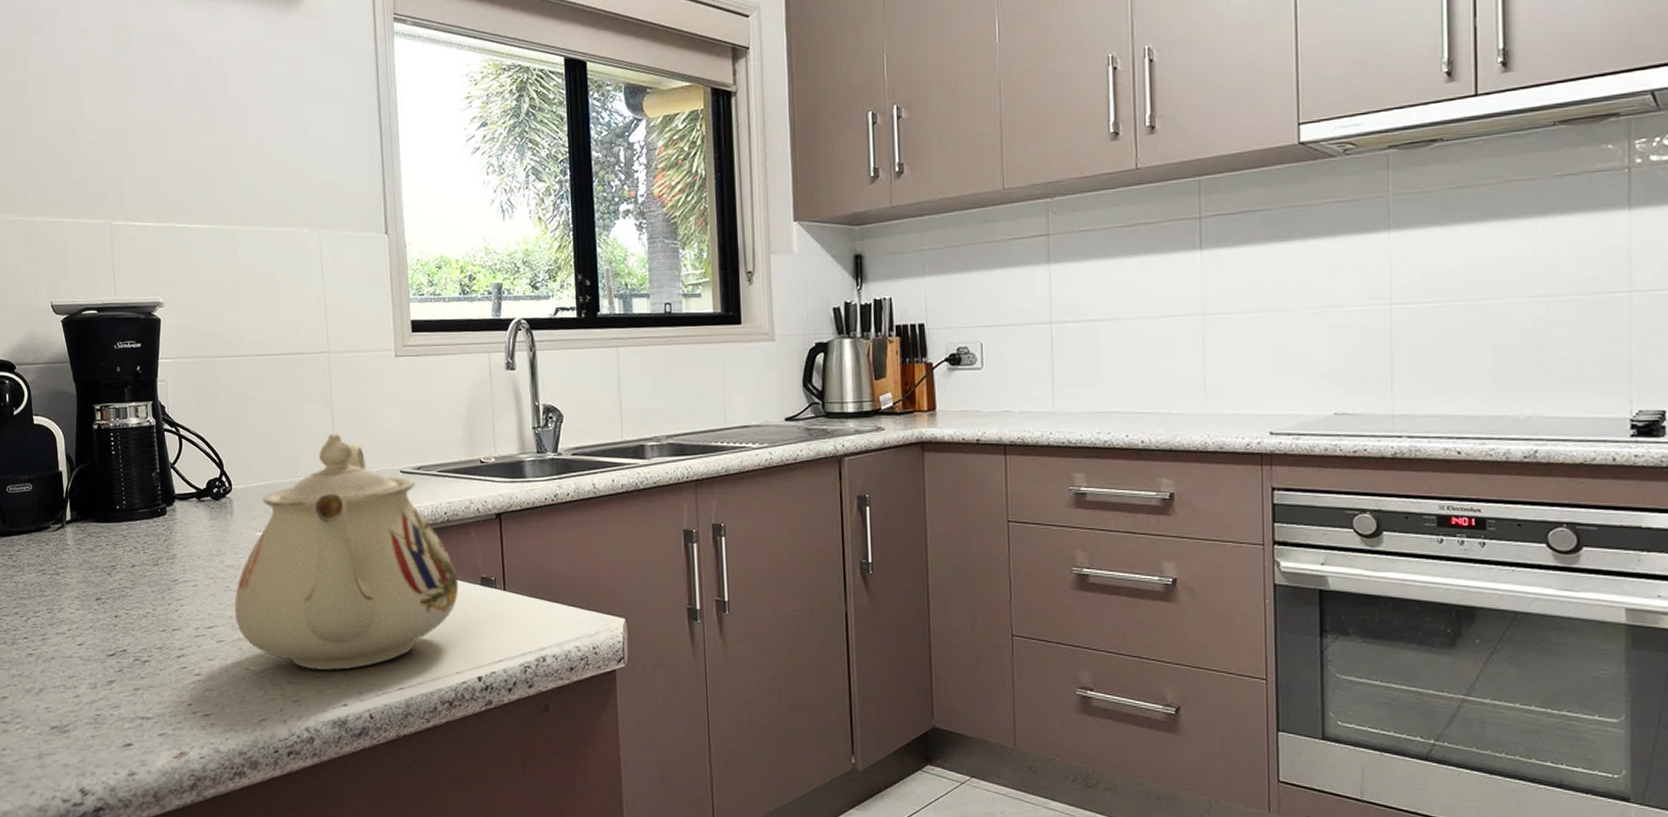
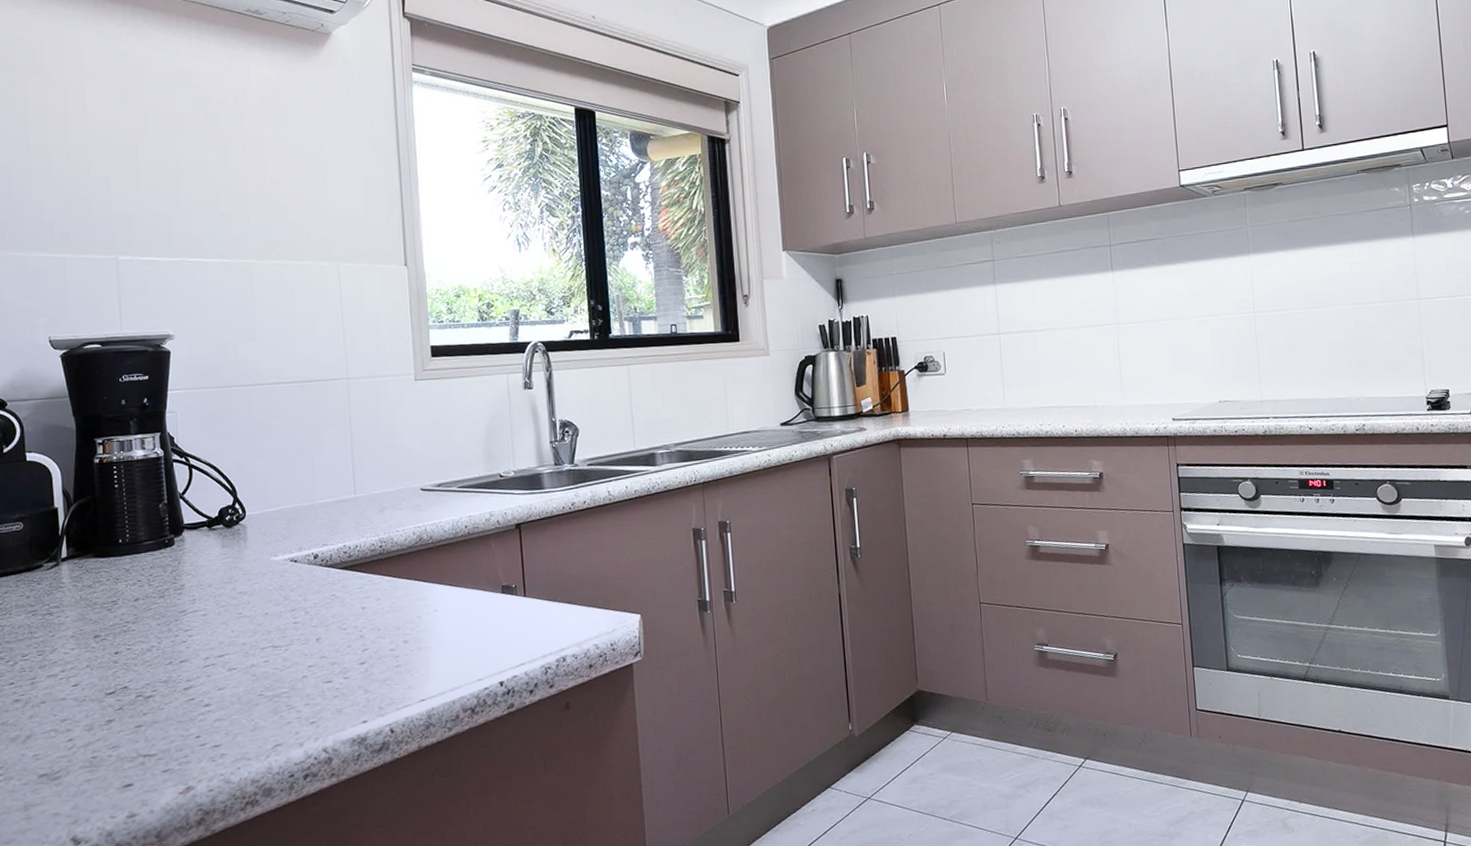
teapot: present [234,434,459,671] -> none [248,456,480,690]

